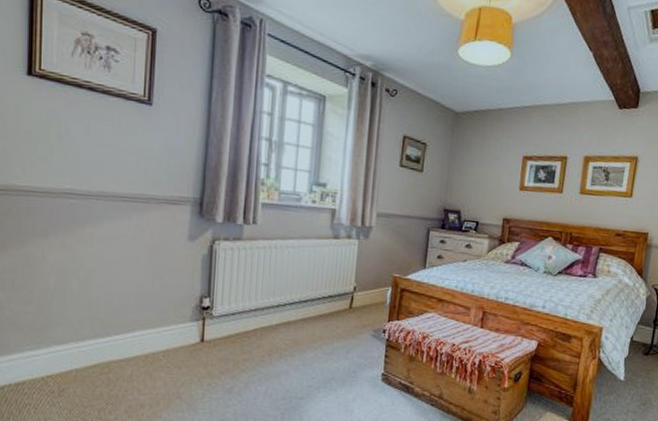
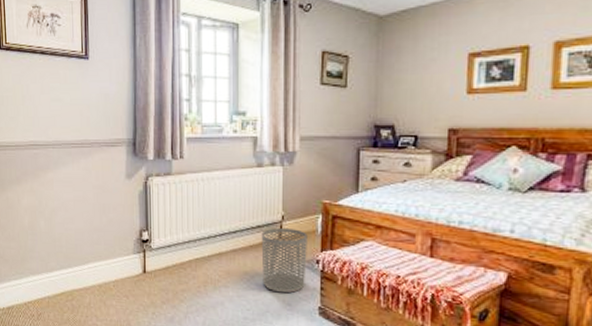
waste bin: none [330,298,377,361] -> present [261,228,308,294]

